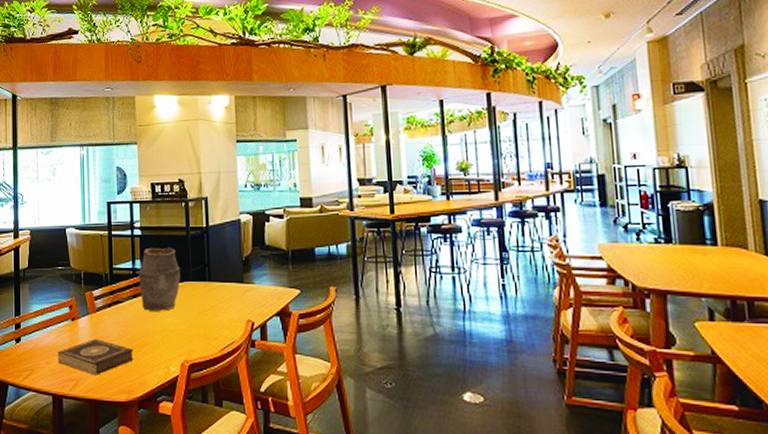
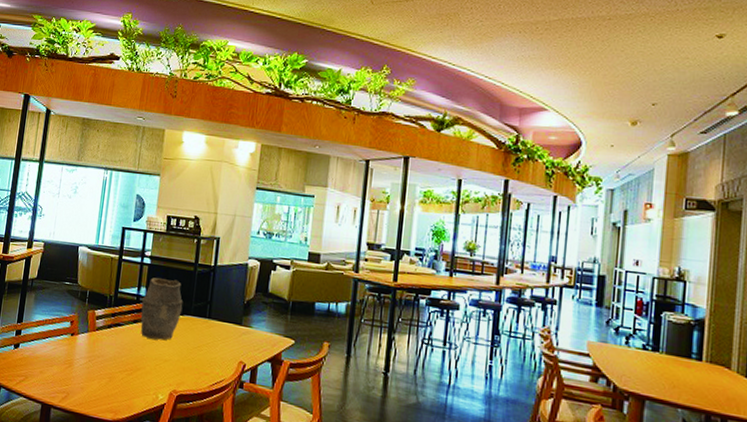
book: present [58,339,134,375] -> none [52,356,126,391]

